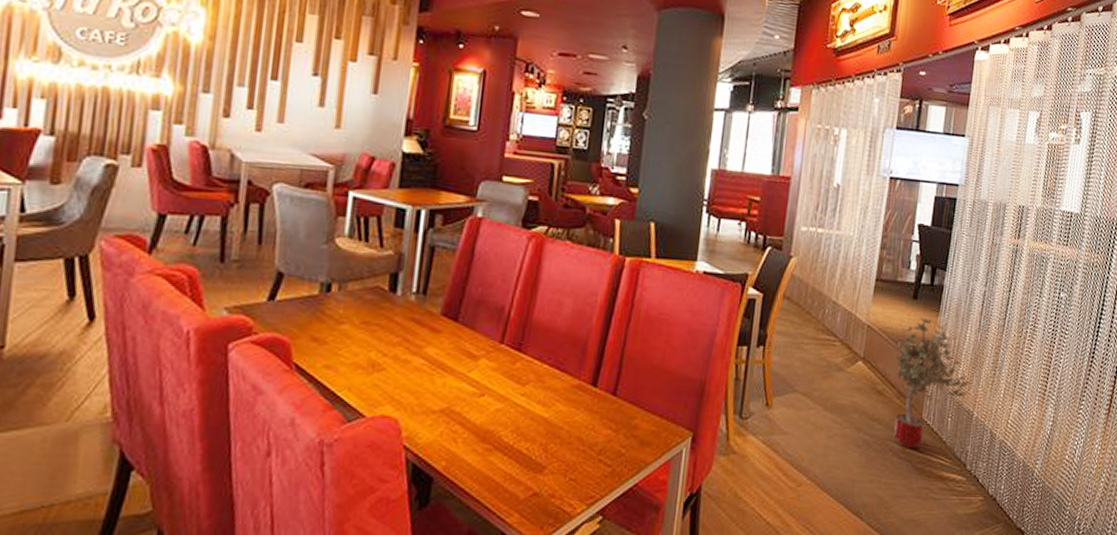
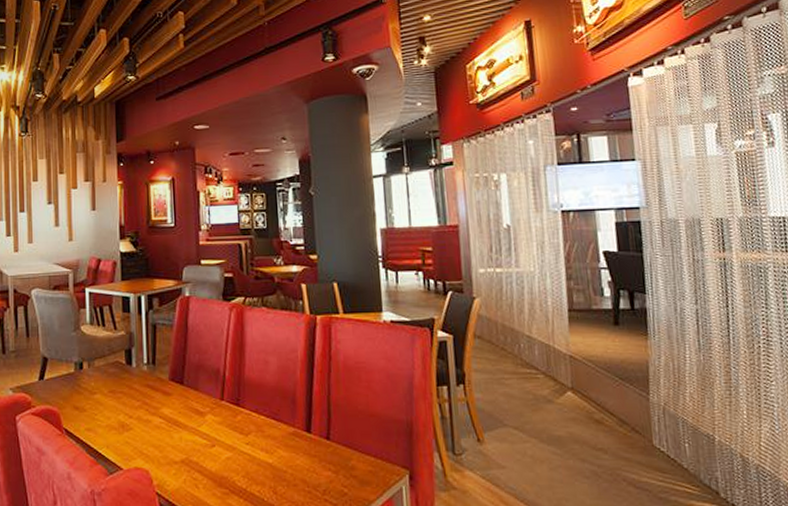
potted tree: present [894,317,971,449] -> none [604,342,703,478]

